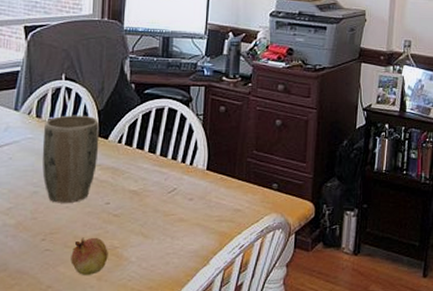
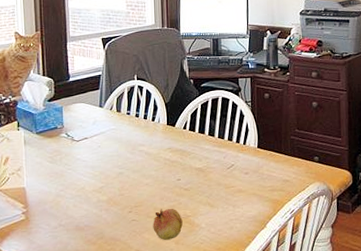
plant pot: present [42,115,100,203] -> none [123,108,168,181]

